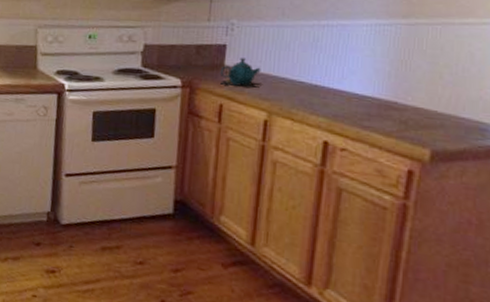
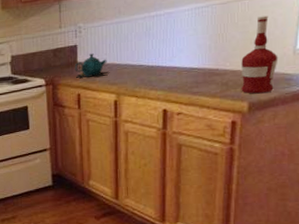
alcohol: none [423,47,473,142] -> present [241,15,279,94]

